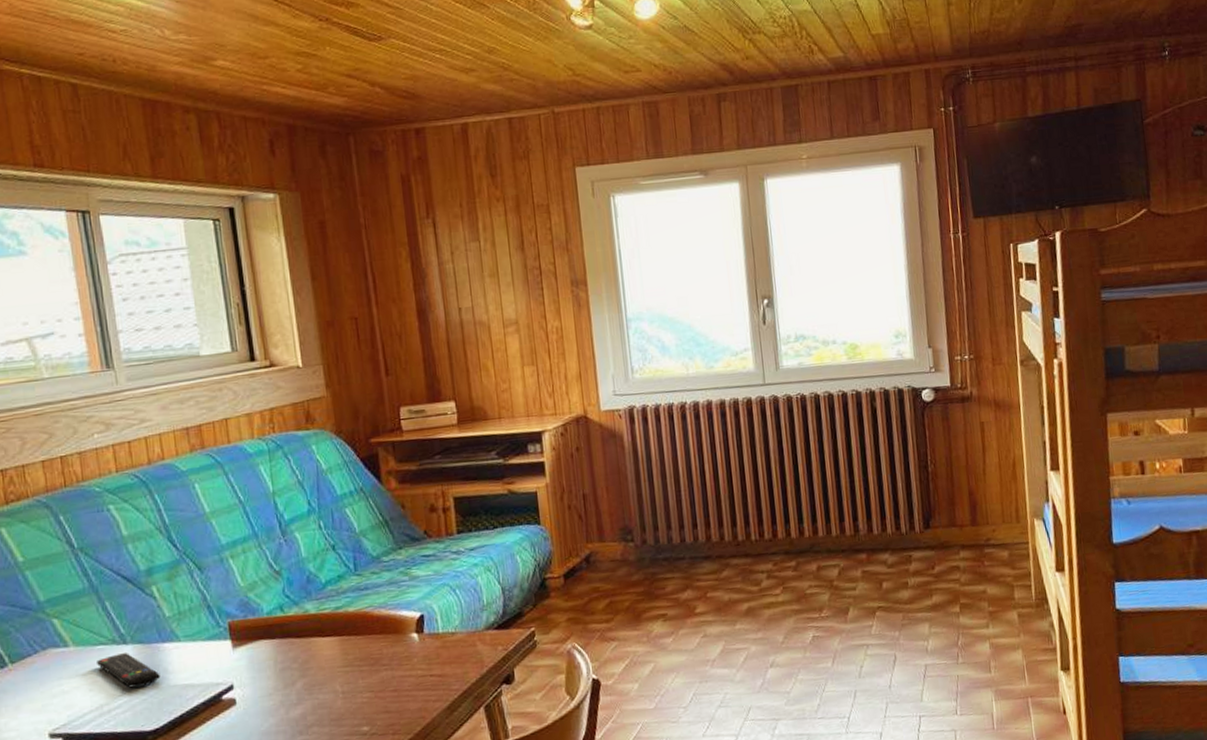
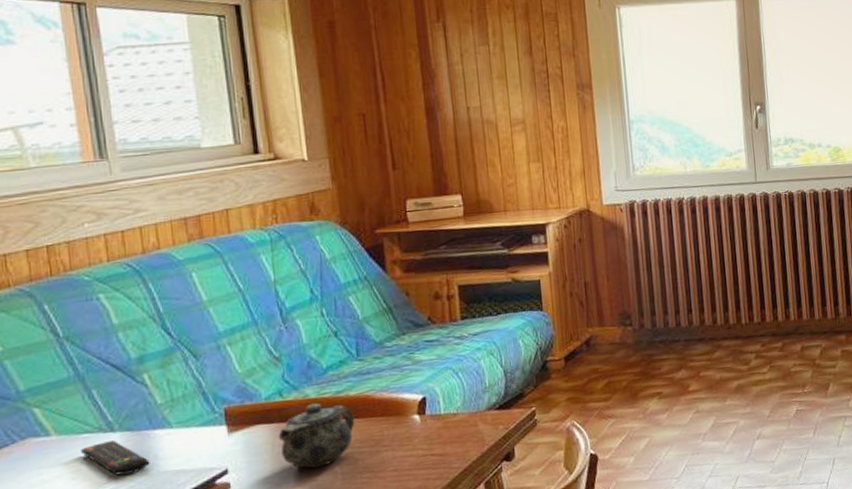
teapot: none [280,619,355,686] -> present [278,403,355,469]

